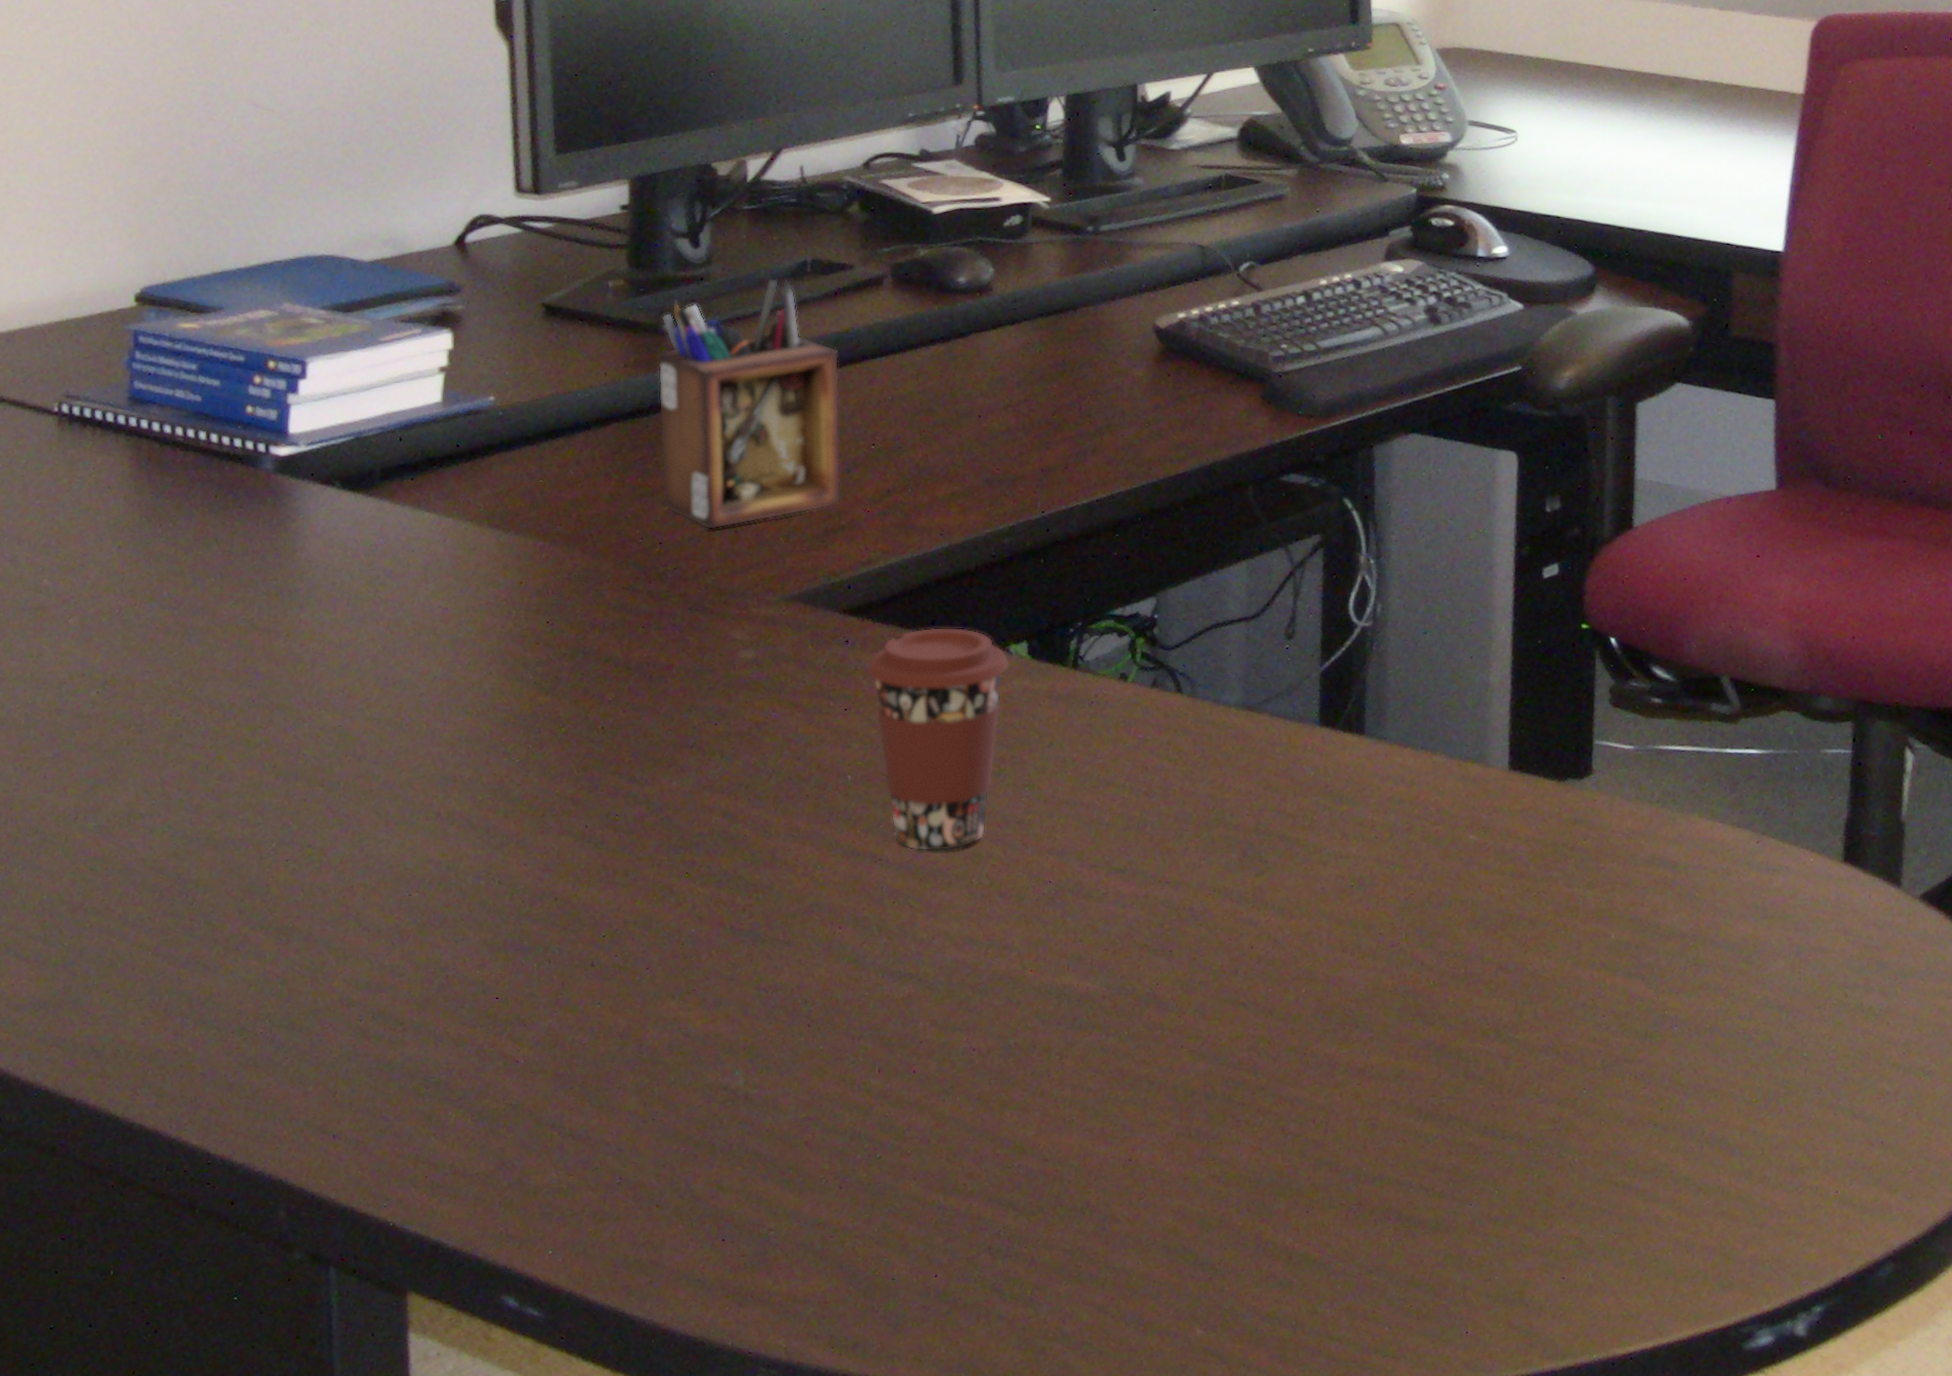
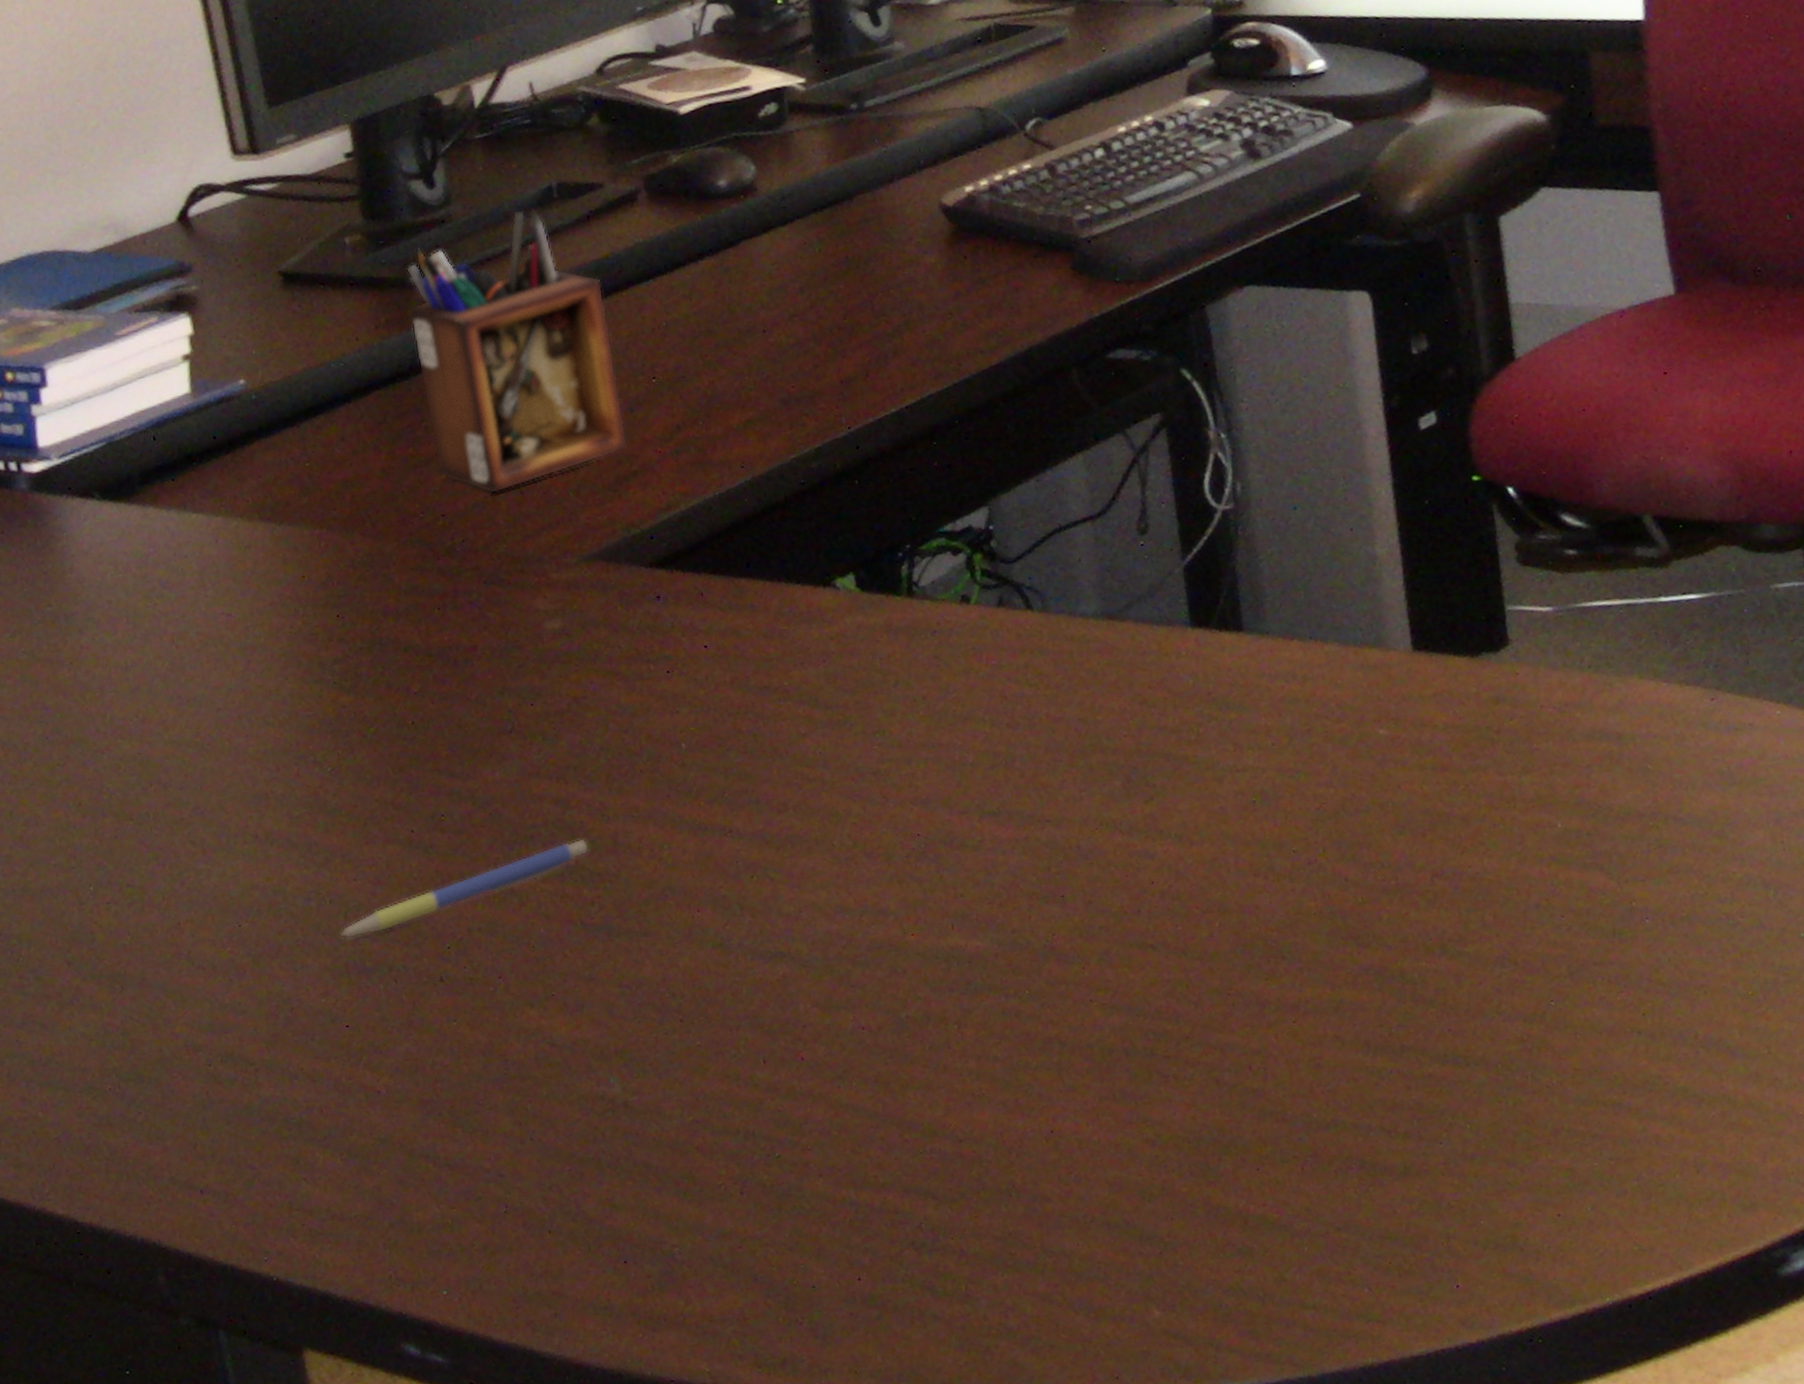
pen: none [504,850,748,918] -> present [340,838,589,939]
coffee cup: present [866,627,1011,852] -> none [683,566,840,818]

